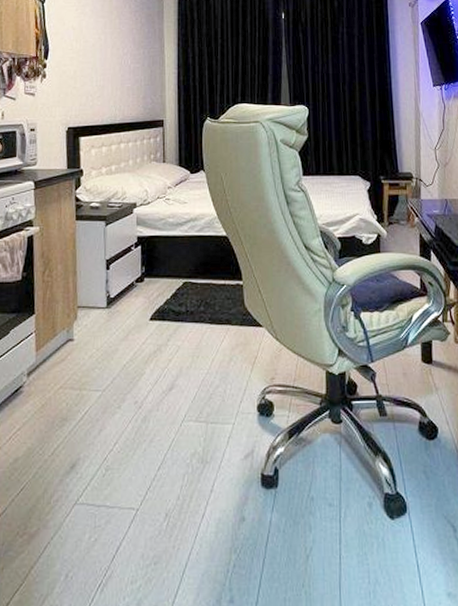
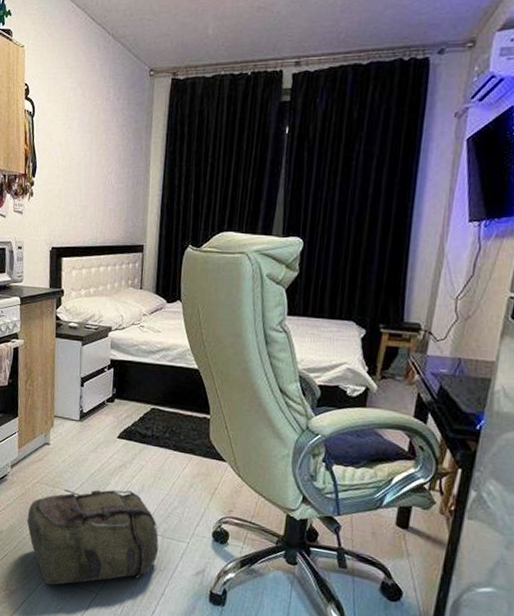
backpack: none [48,377,202,514] -> present [27,489,159,585]

